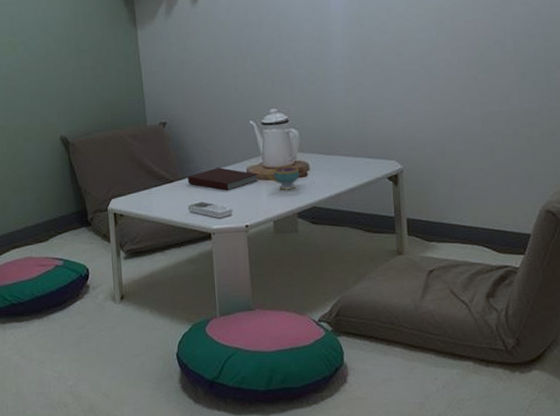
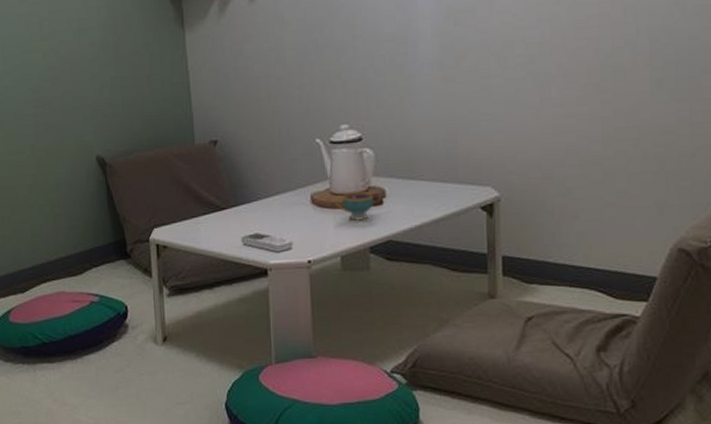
notebook: present [187,167,259,191] -> none [240,193,325,221]

